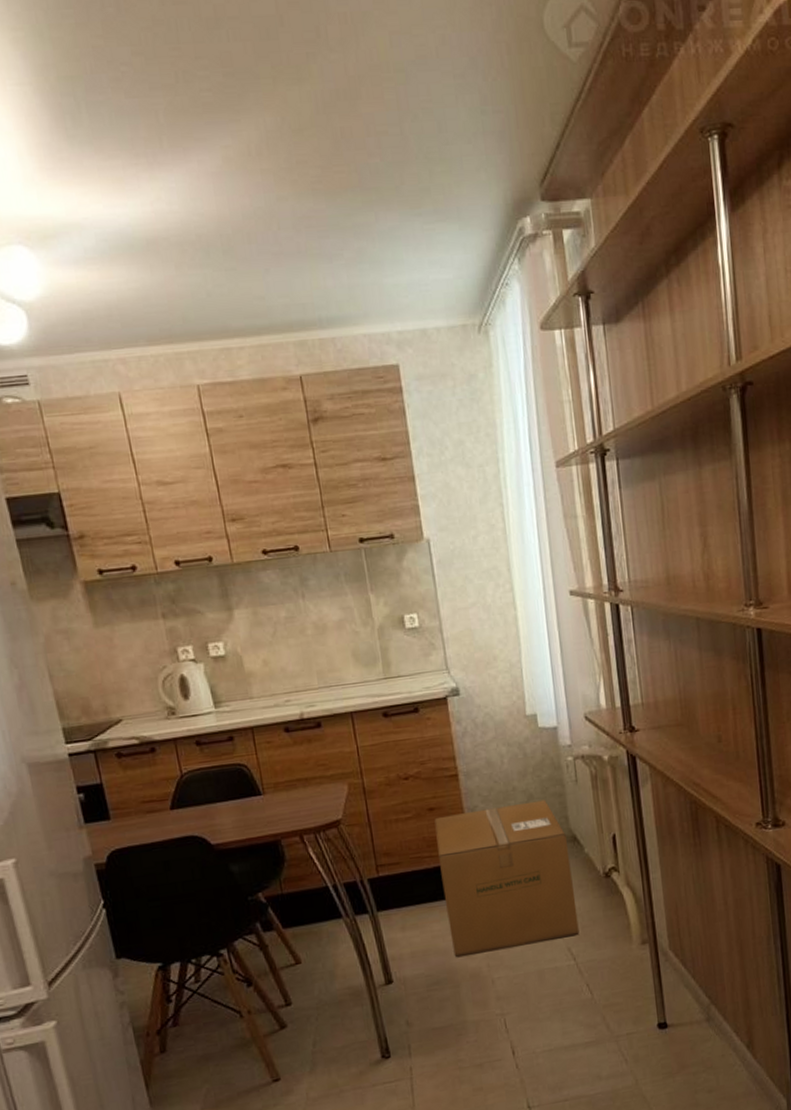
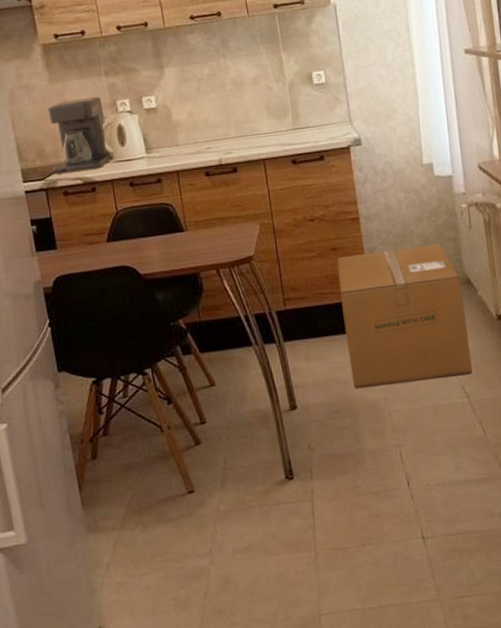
coffee maker: none [93,643,176,734] -> present [47,97,114,175]

